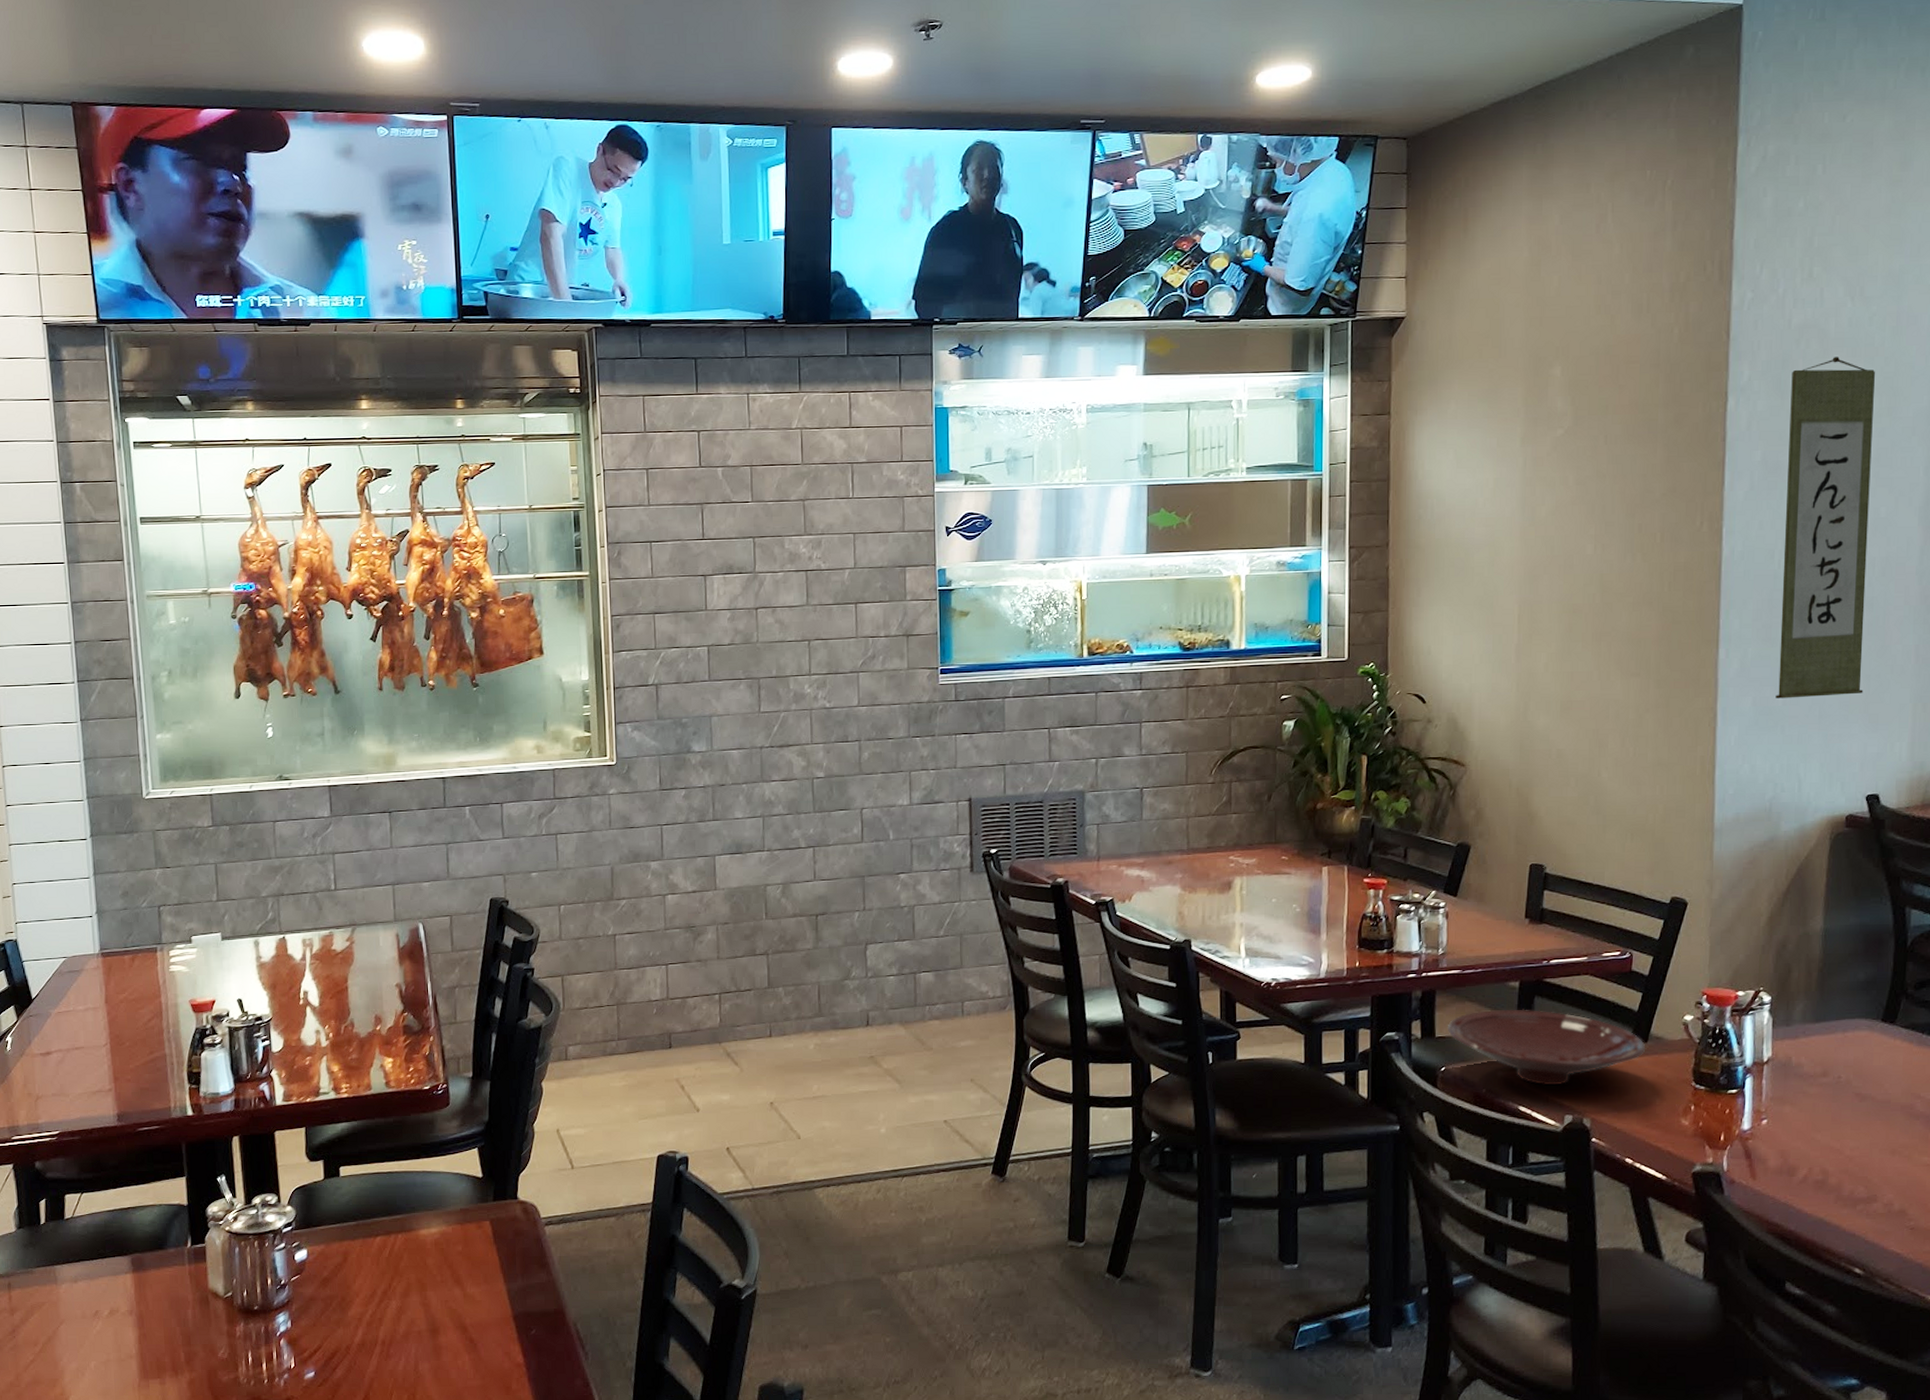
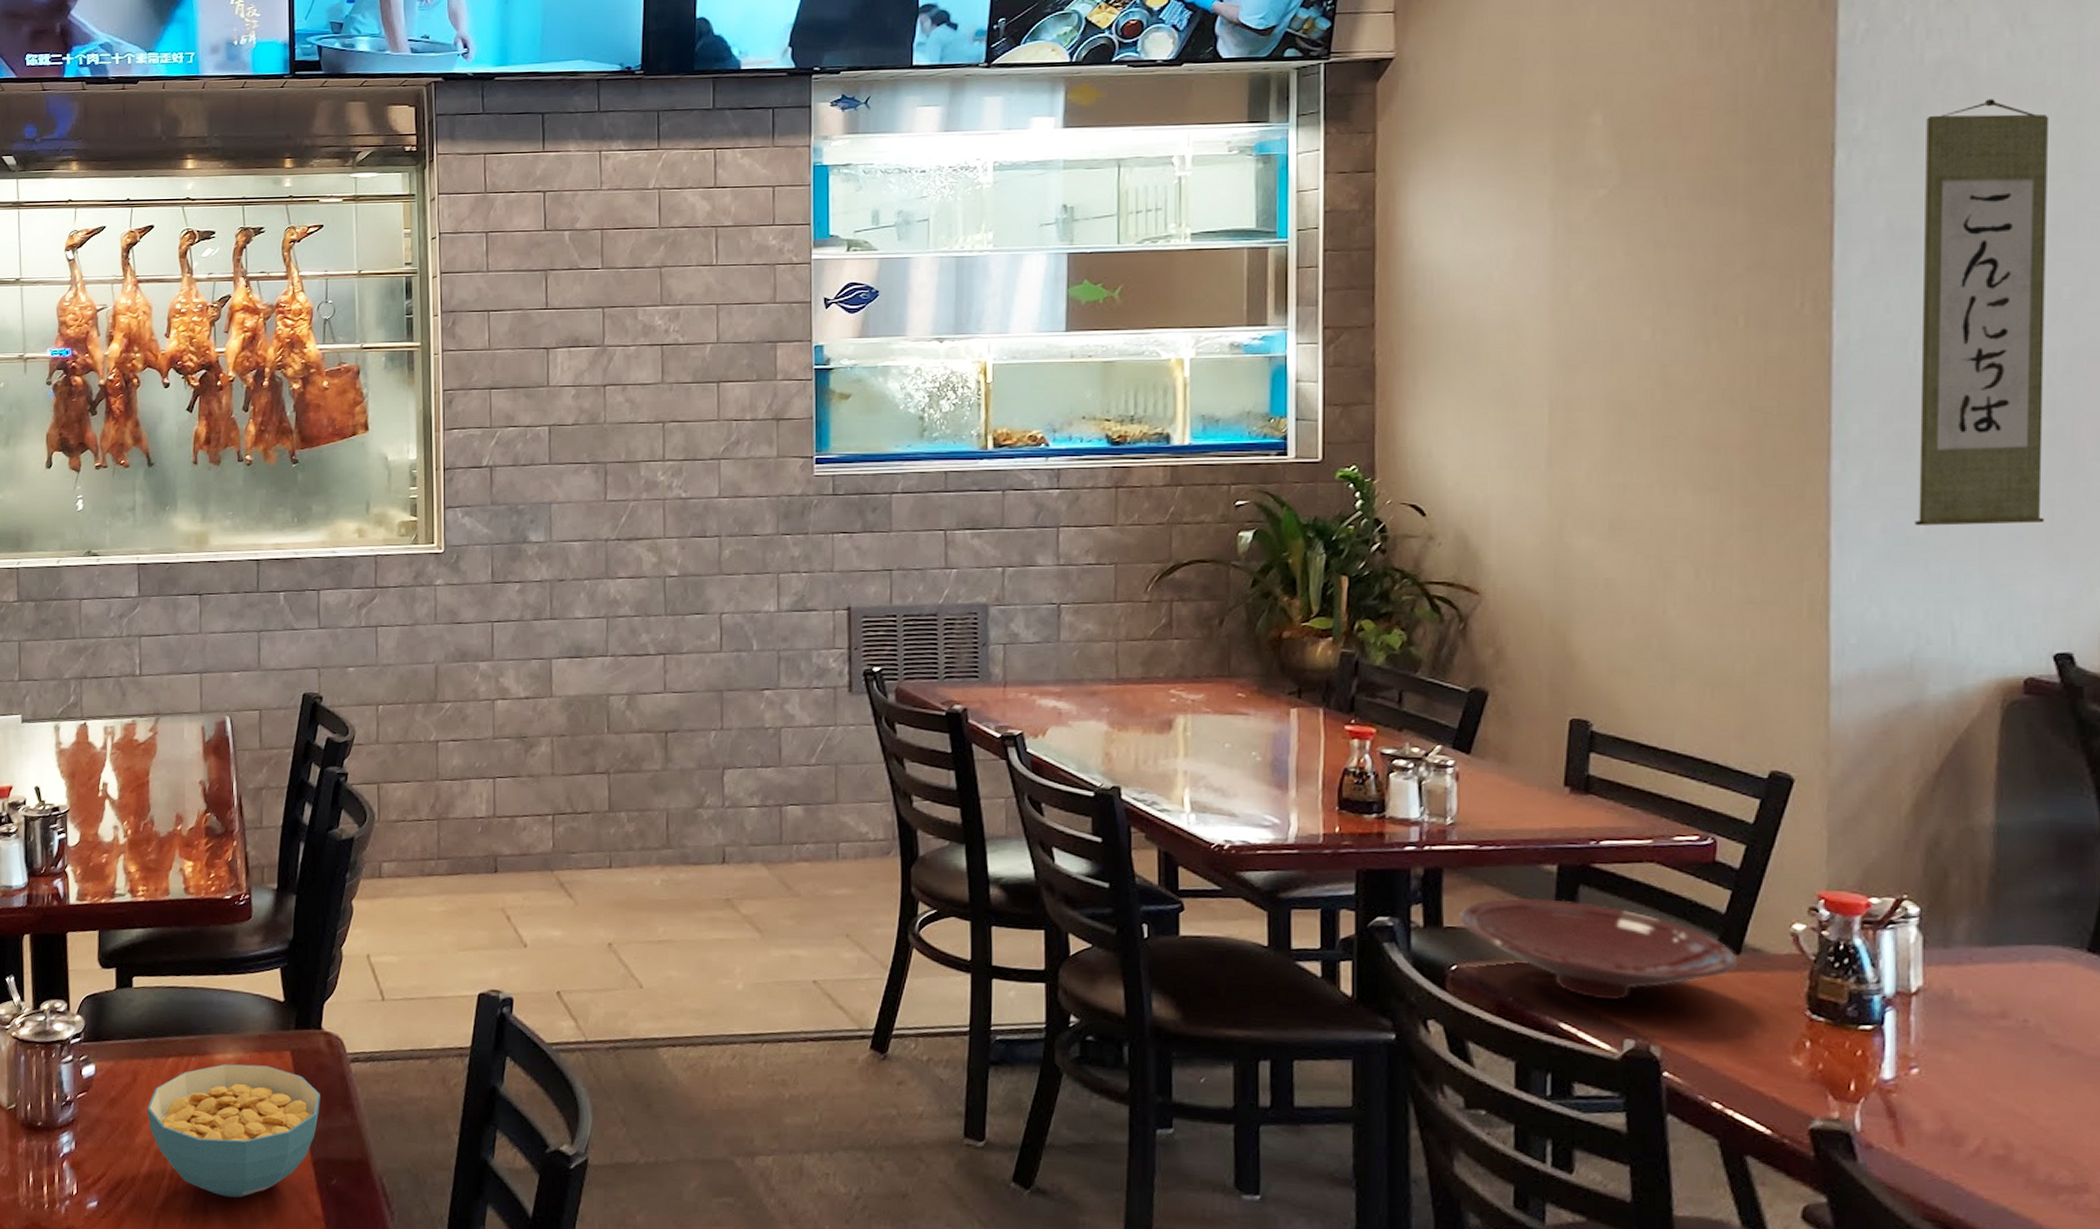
cereal bowl: none [358,1236,518,1355] -> present [147,1063,320,1198]

